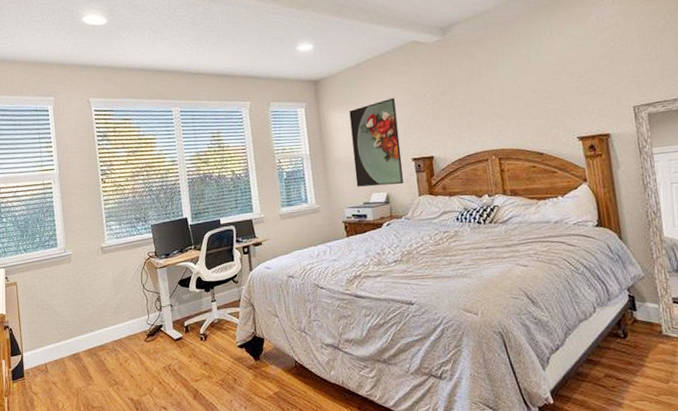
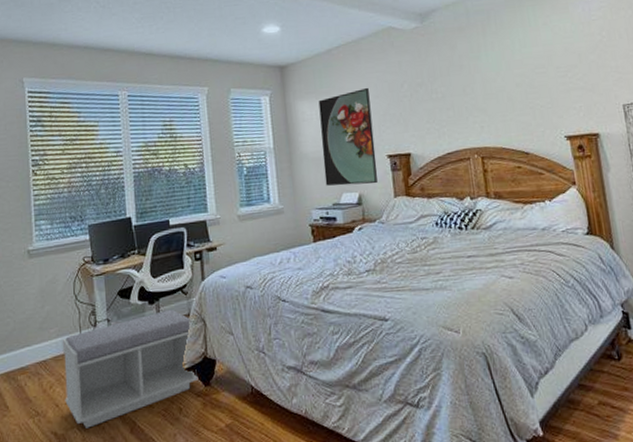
bench: none [133,296,250,395] -> present [62,310,199,429]

